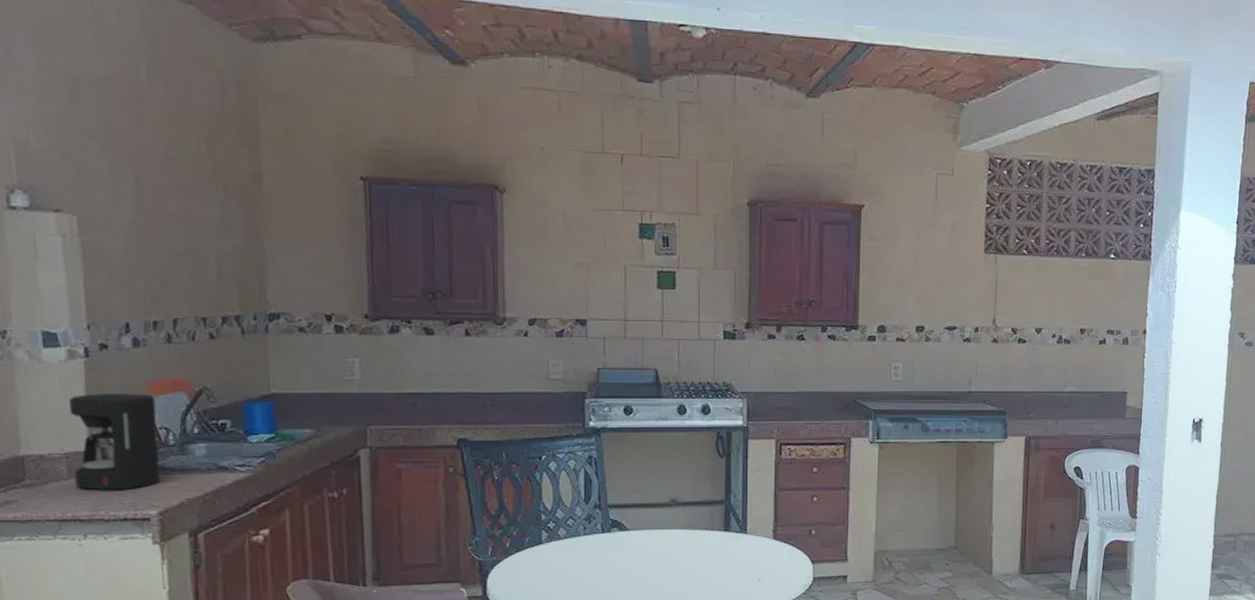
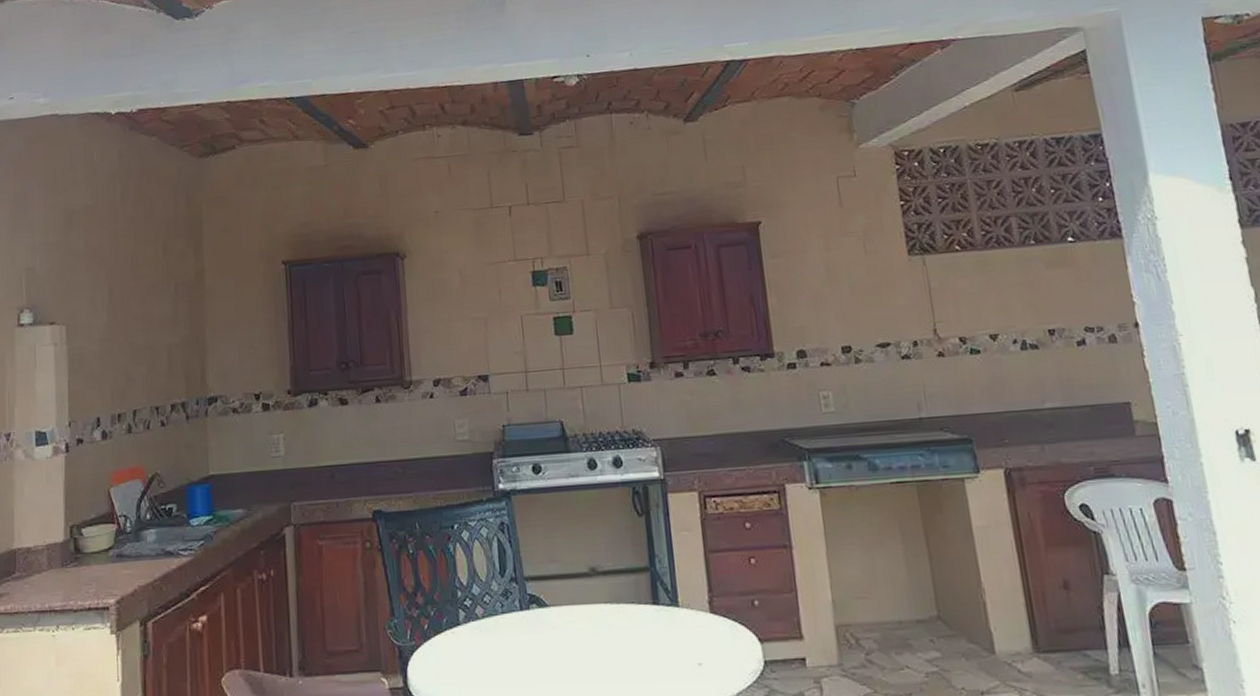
coffee maker: present [68,394,160,491] -> none [51,483,118,581]

